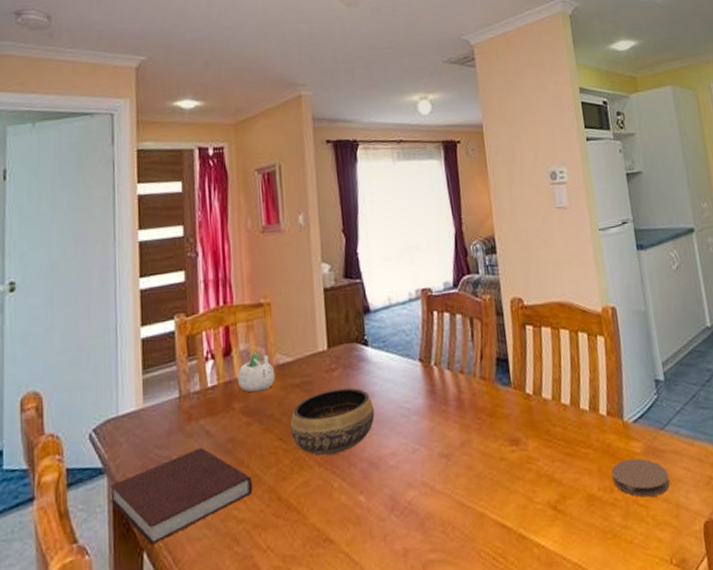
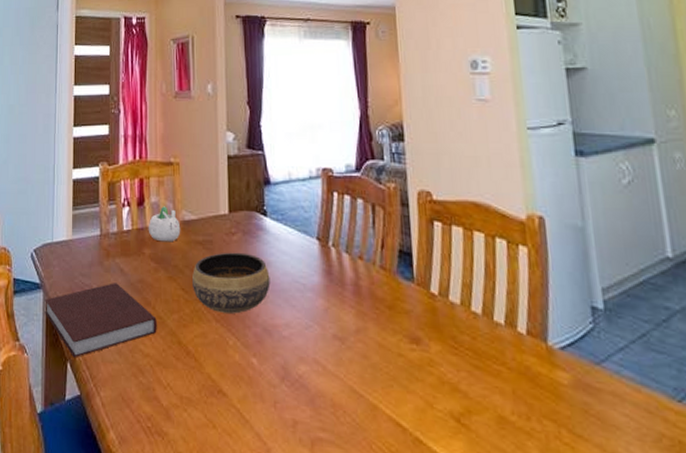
coaster: present [612,458,670,498] -> none [530,388,605,438]

